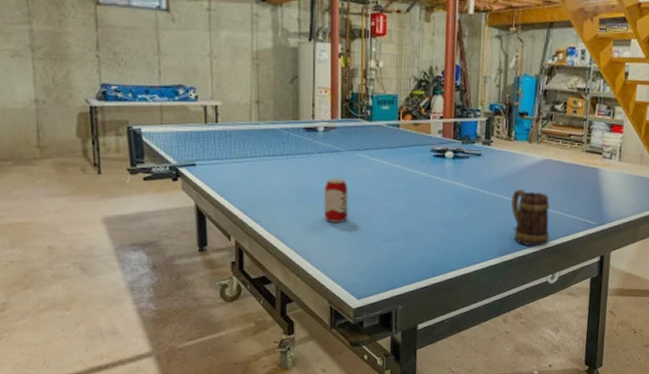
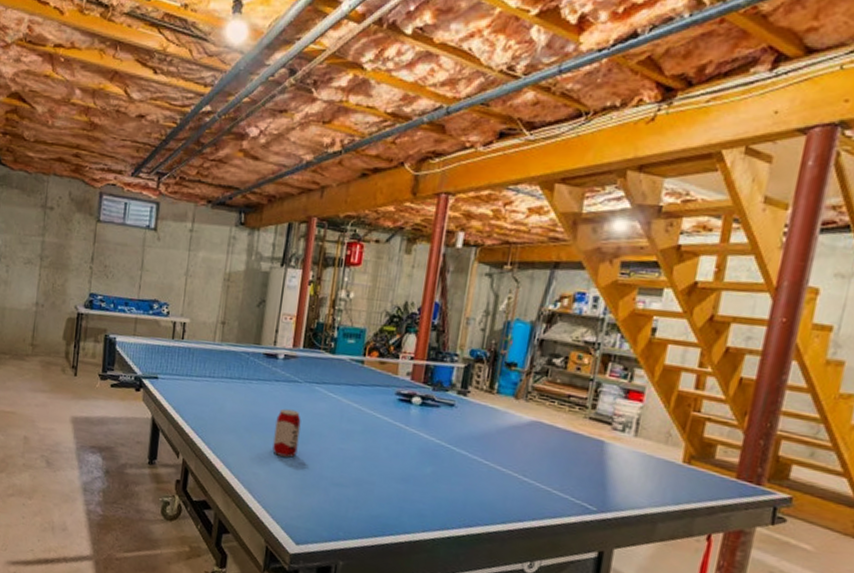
mug: present [511,189,550,247] -> none [485,451,535,525]

